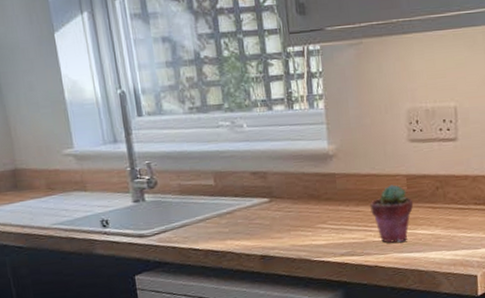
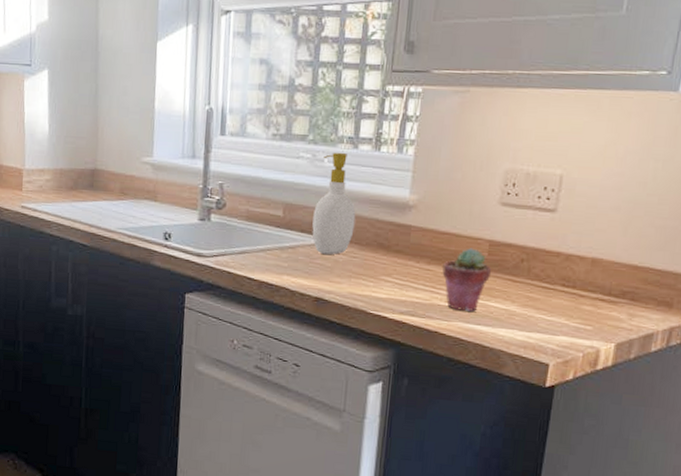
soap bottle: none [242,115,284,214] -> present [312,152,356,255]

